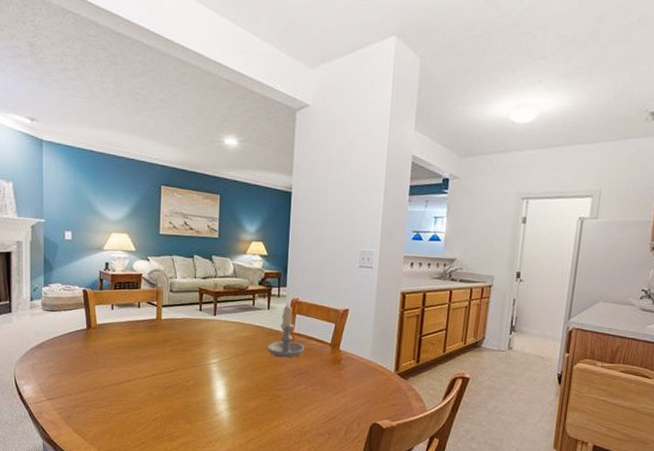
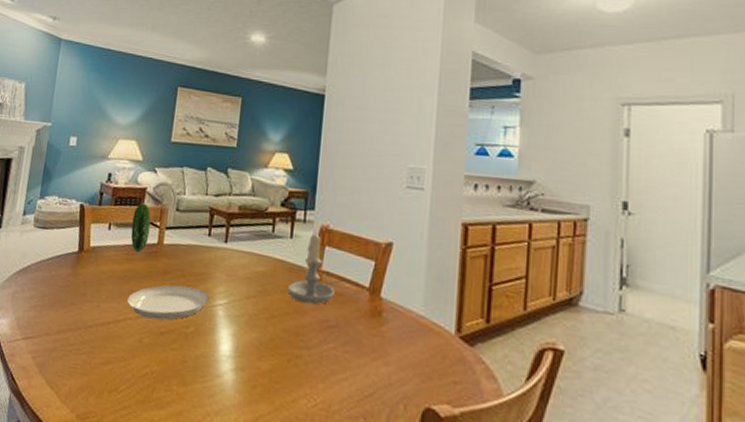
plate: none [132,286,205,378] -> present [127,202,210,320]

